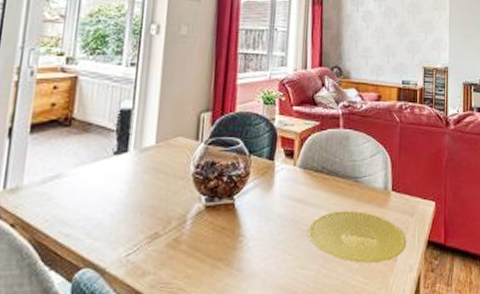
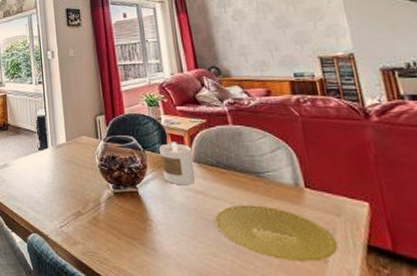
candle: none [265,145,300,194] -> present [159,142,196,186]

